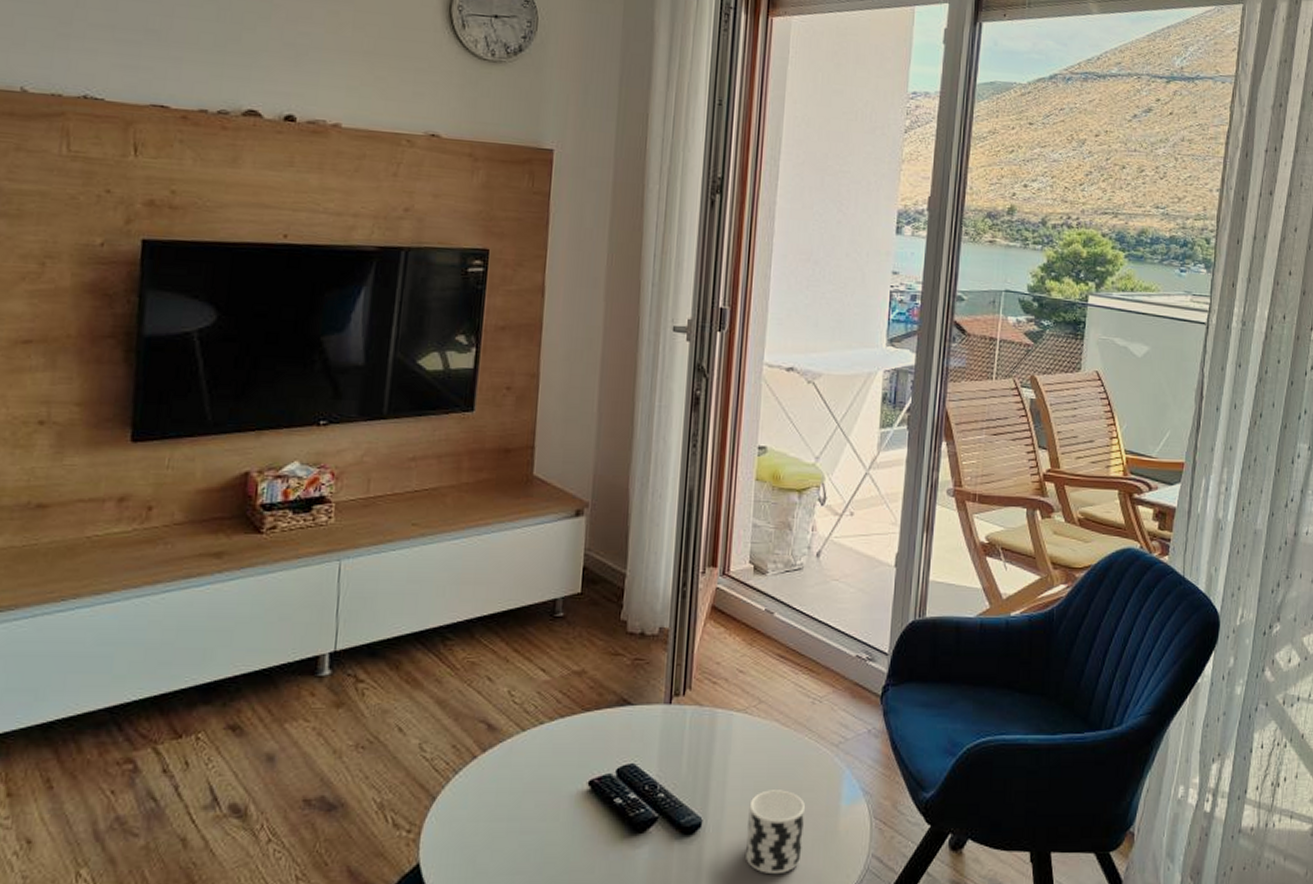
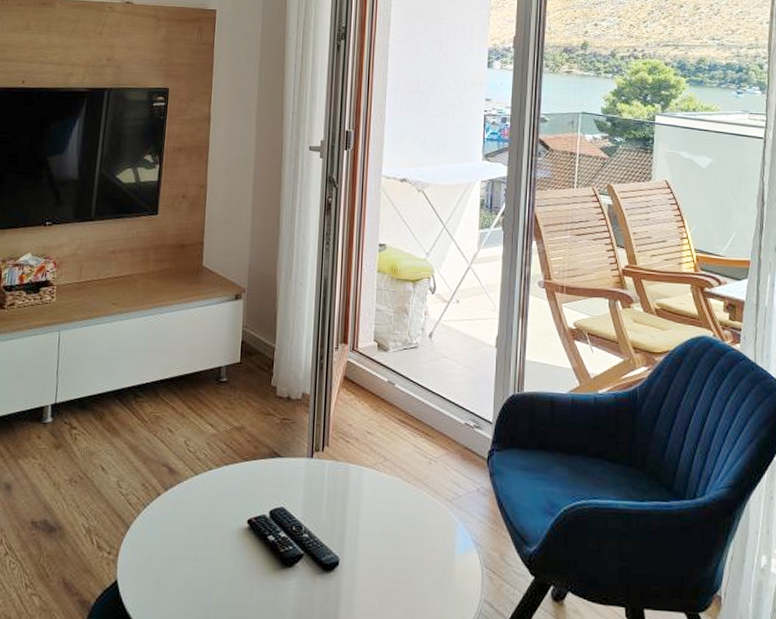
cup: present [746,790,805,875] -> none [376,536,425,612]

